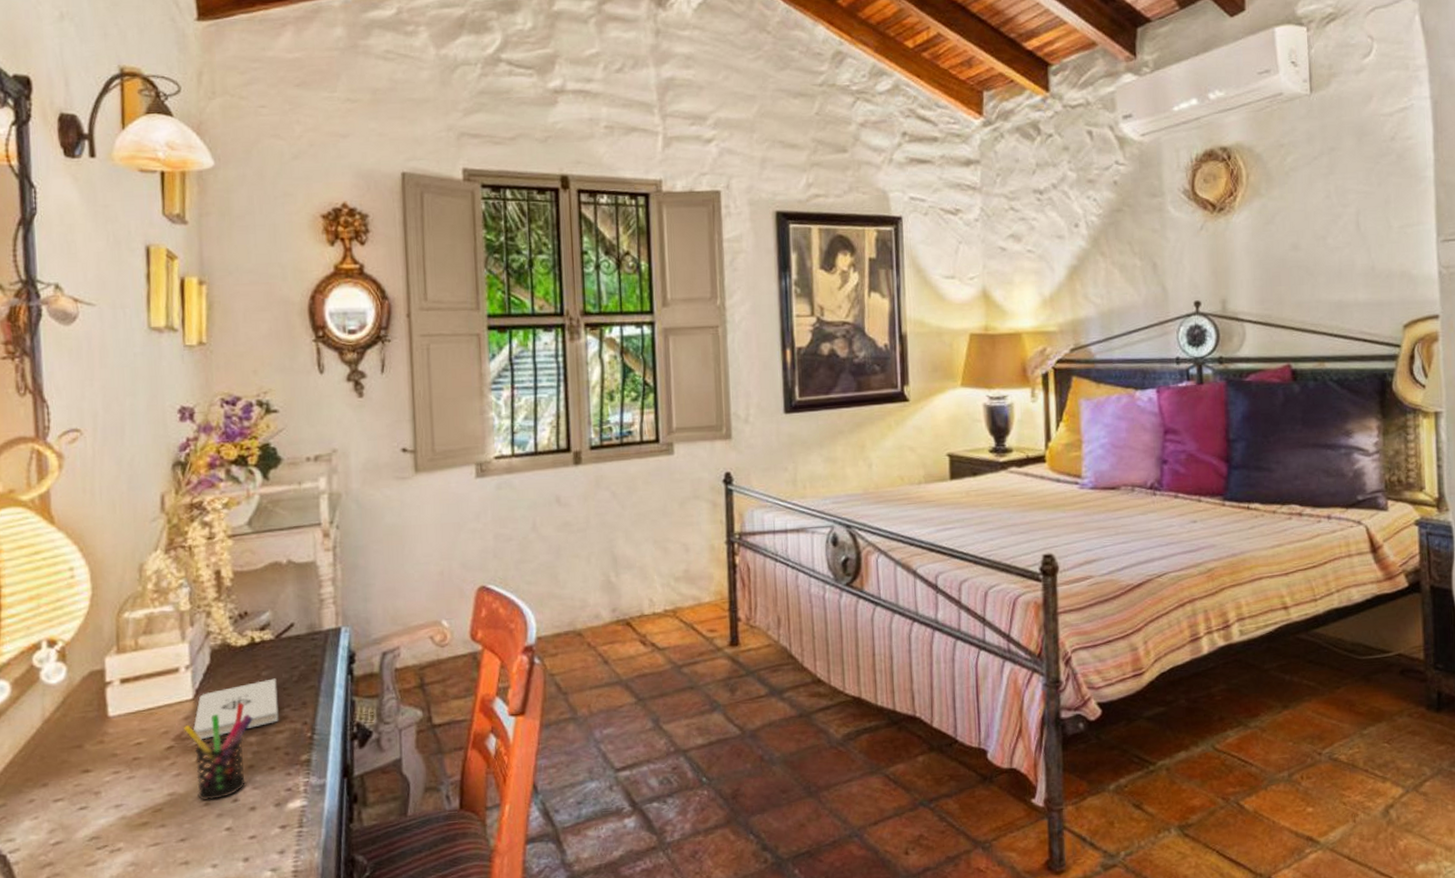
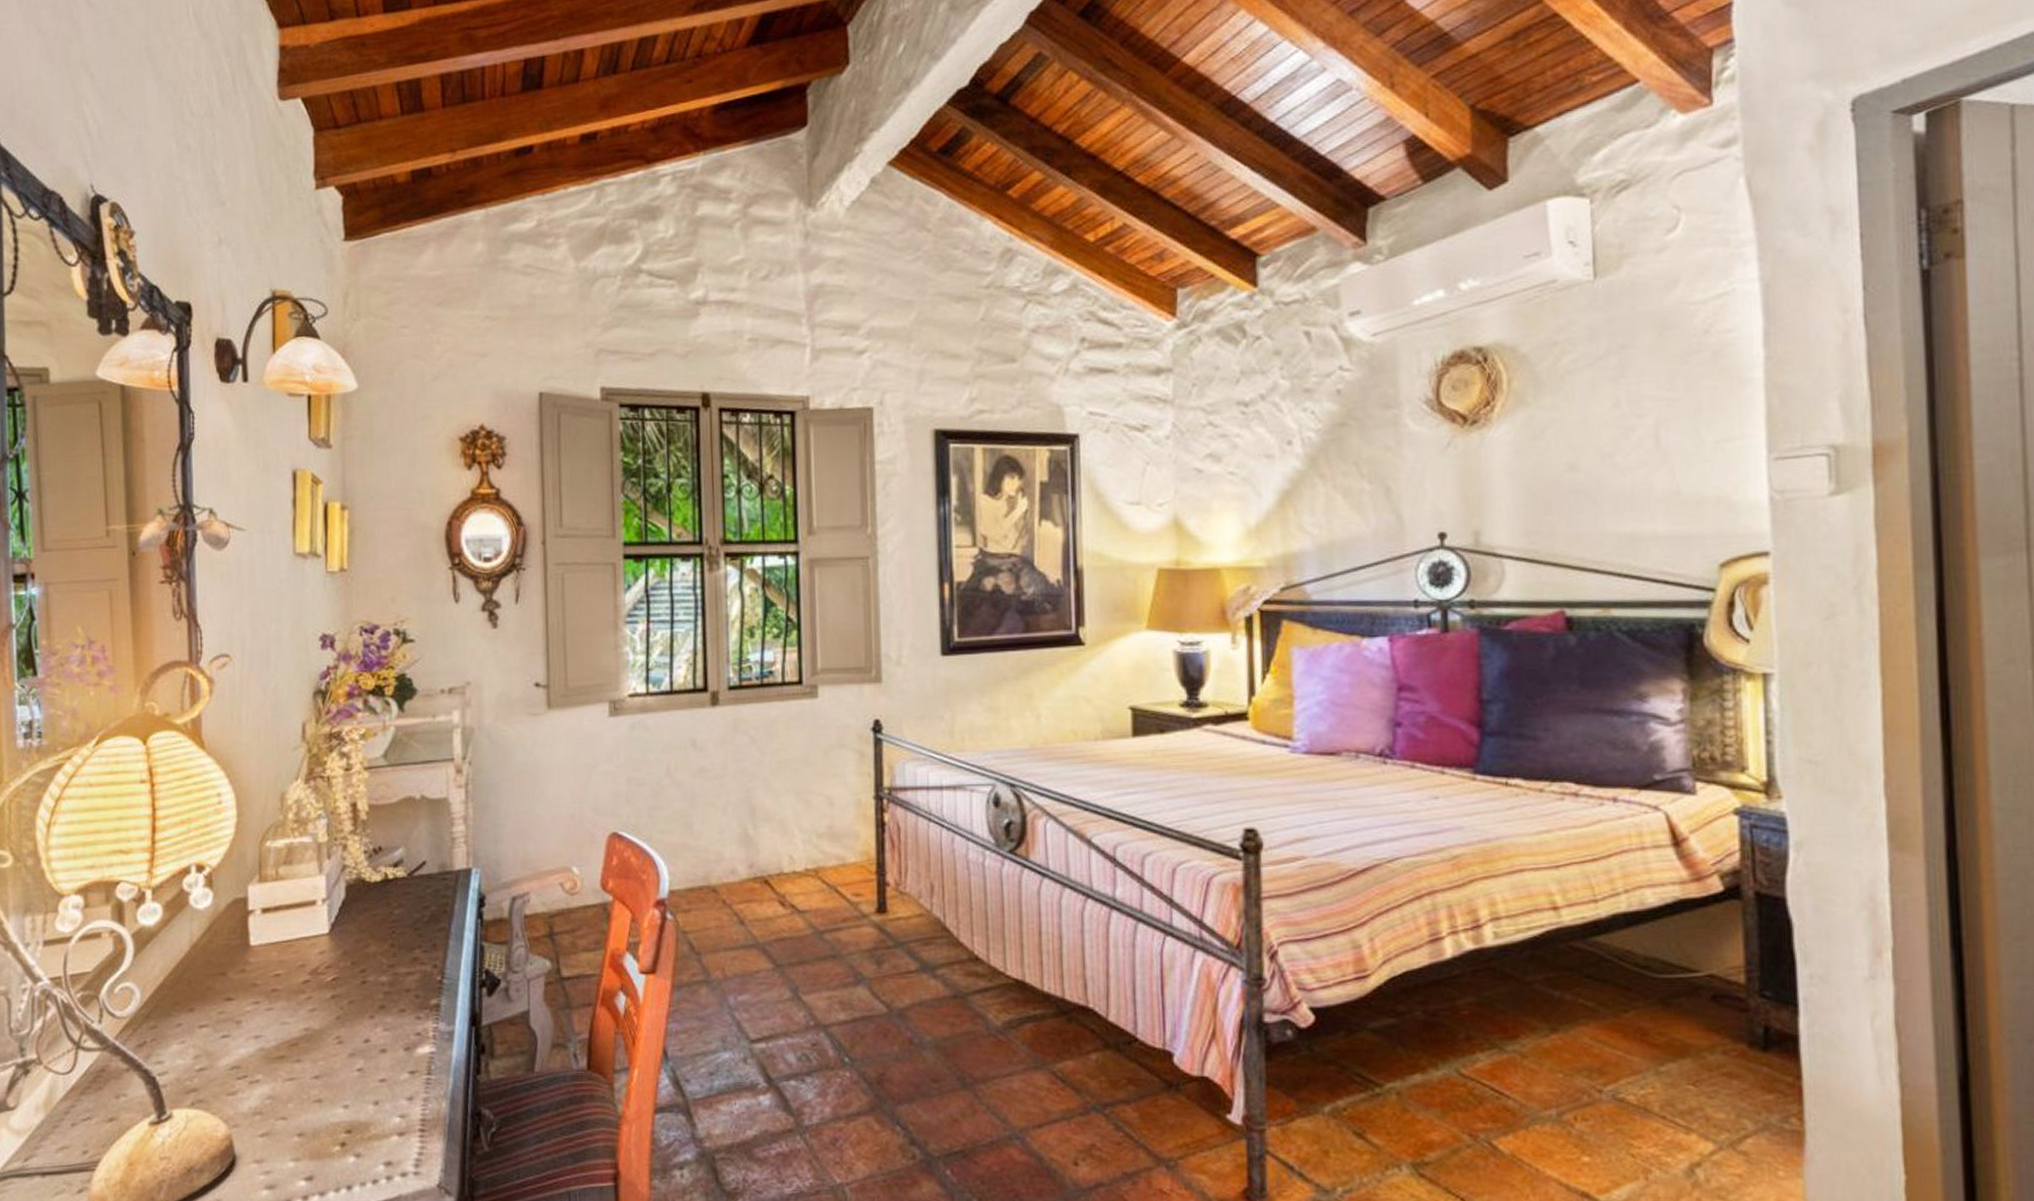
pen holder: present [184,703,253,800] -> none [319,941,385,1038]
notepad: present [193,678,279,740] -> none [329,917,410,976]

